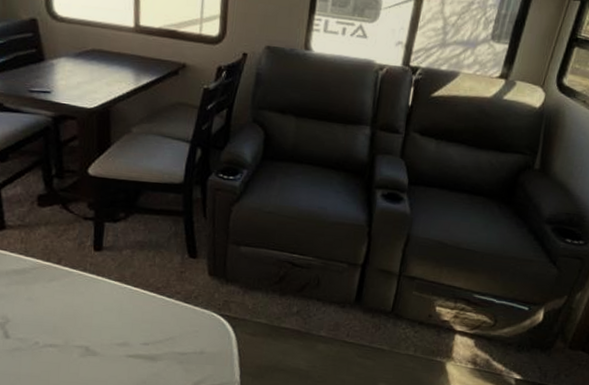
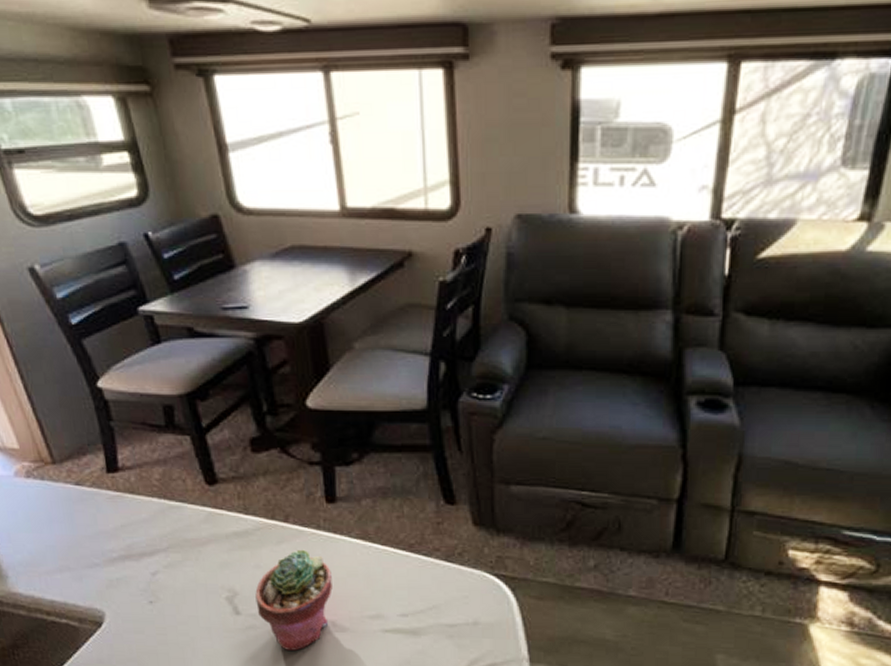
potted succulent: none [24,287,91,370] -> present [255,549,333,651]

